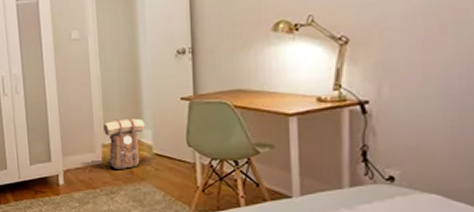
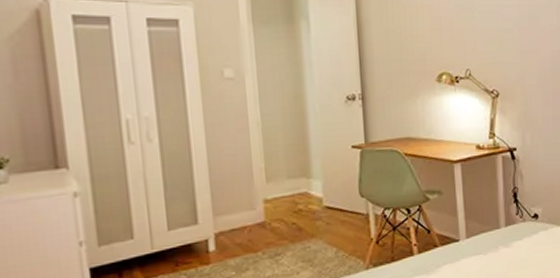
backpack: present [103,118,145,169] -> none [265,169,314,227]

